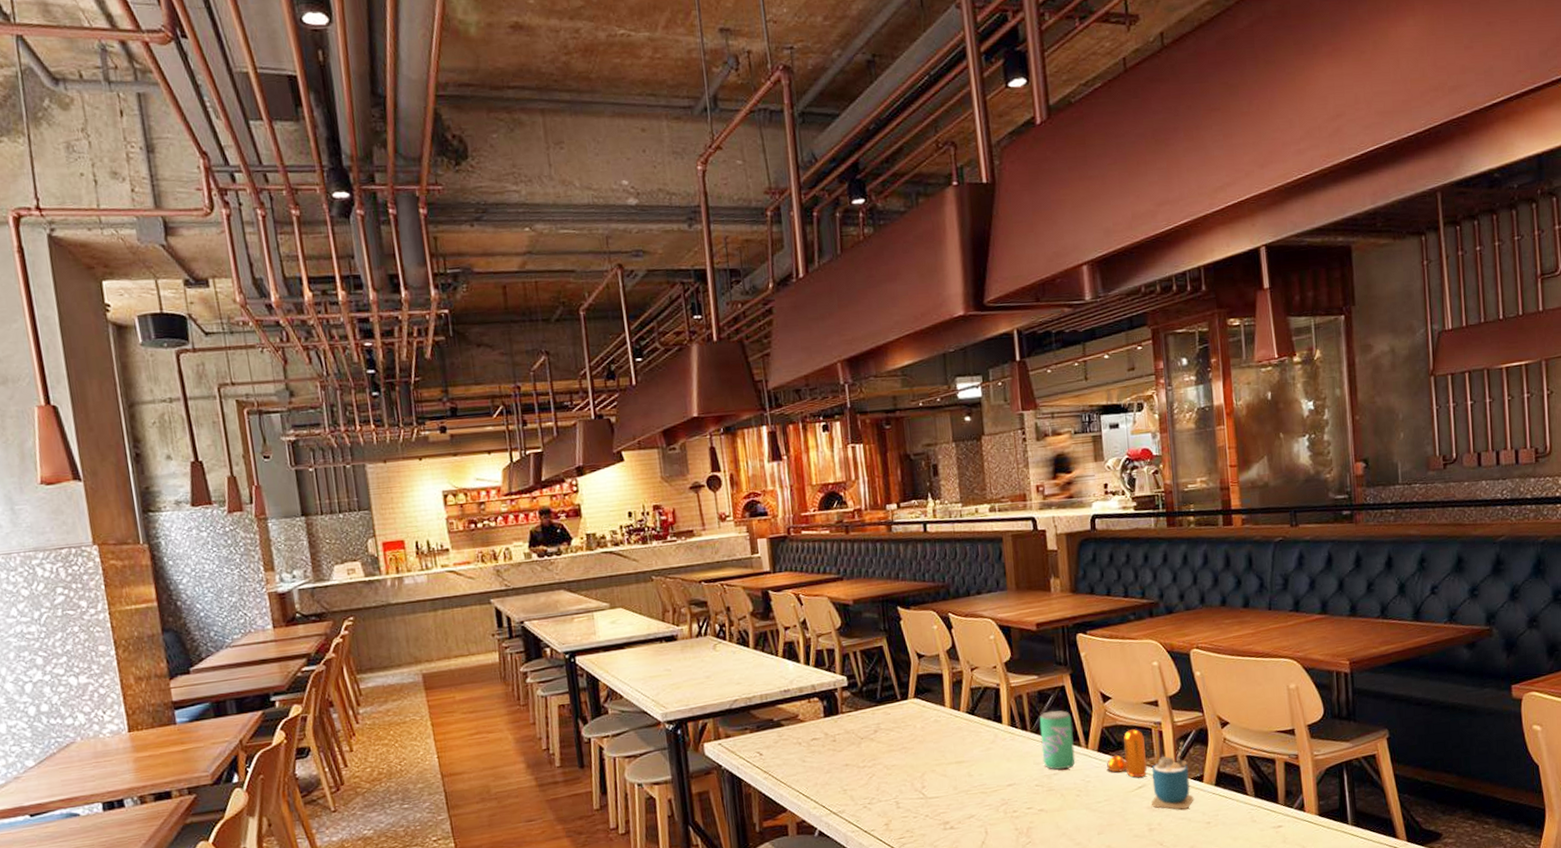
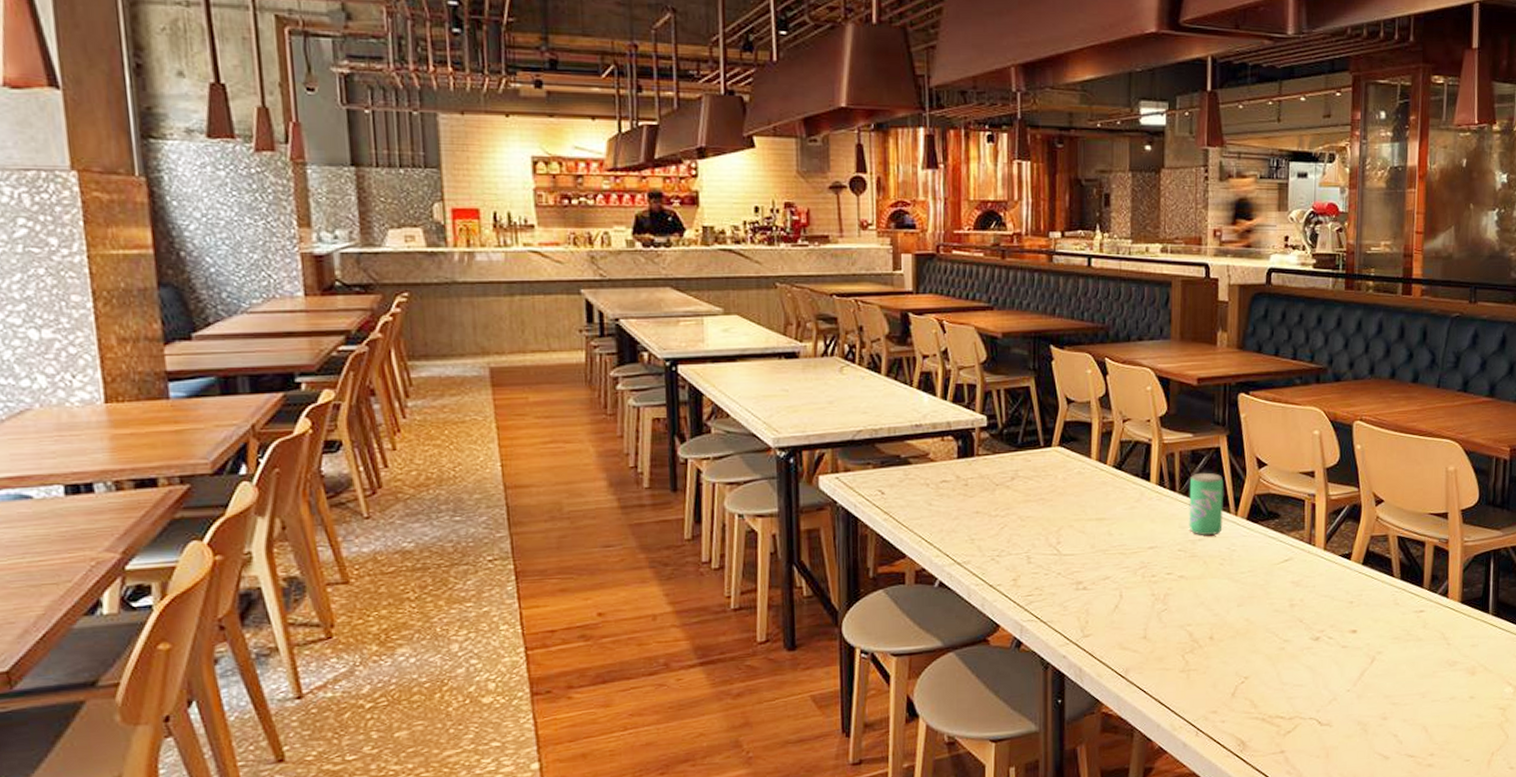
pepper shaker: present [1107,729,1148,778] -> none [1255,499,1296,550]
cup: present [1151,741,1194,810] -> none [1295,516,1340,587]

